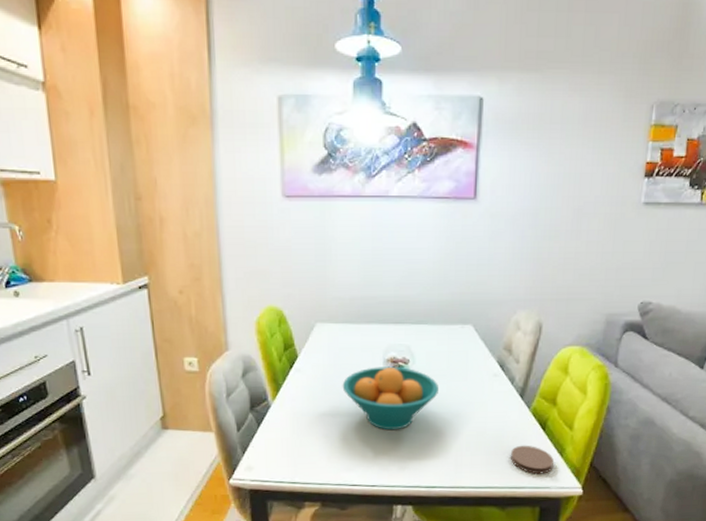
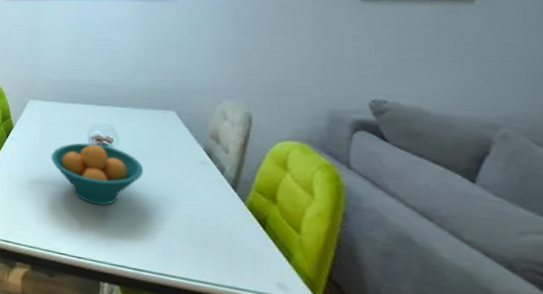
coaster: present [510,445,554,474] -> none [225,241,280,279]

